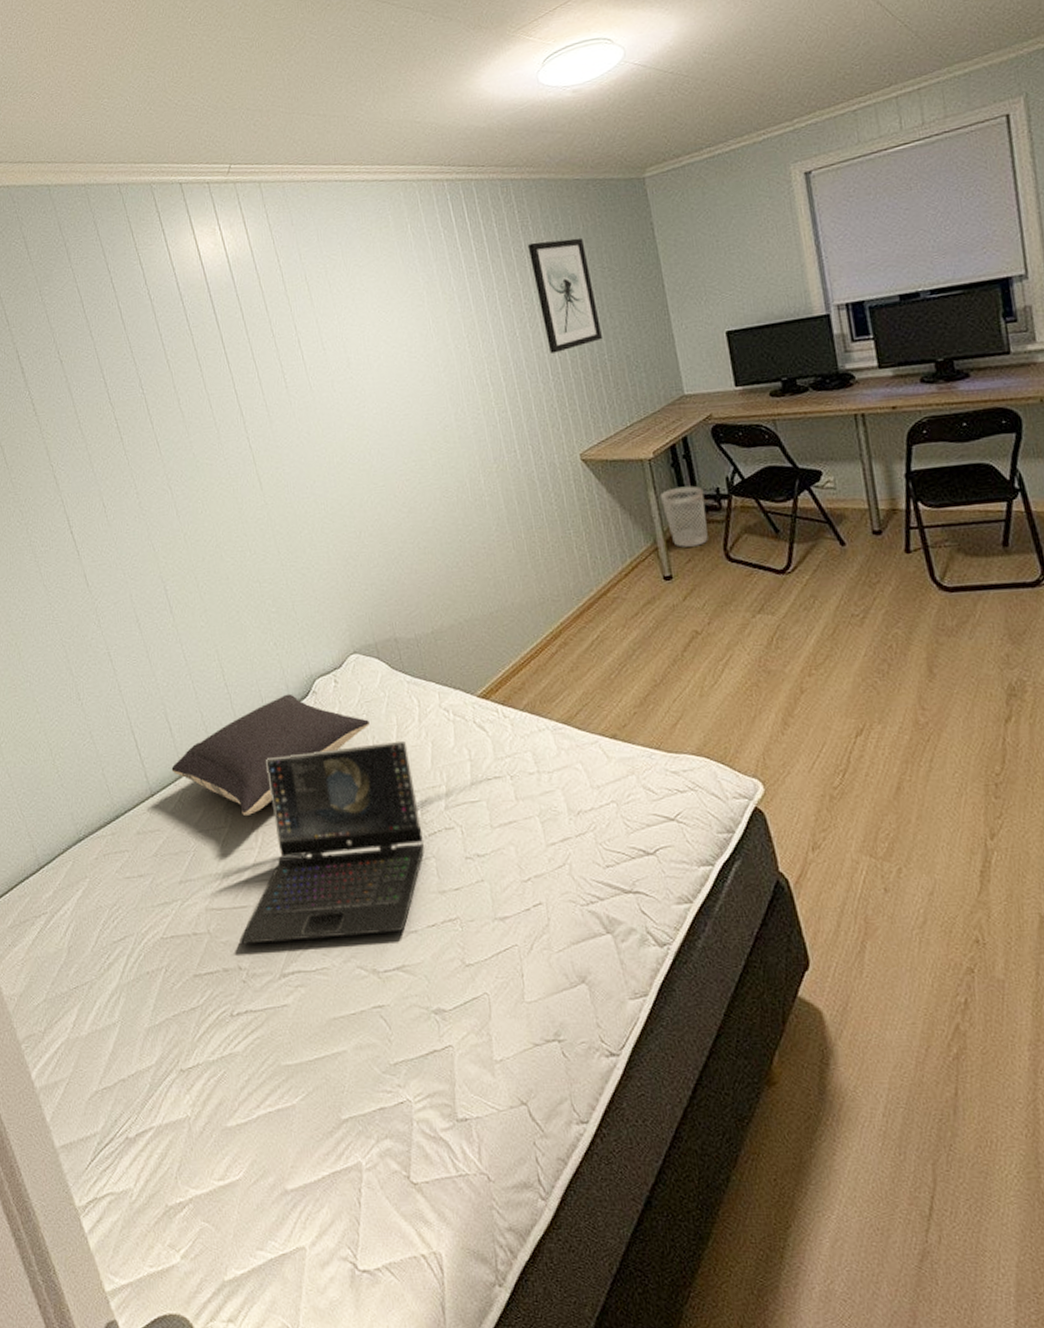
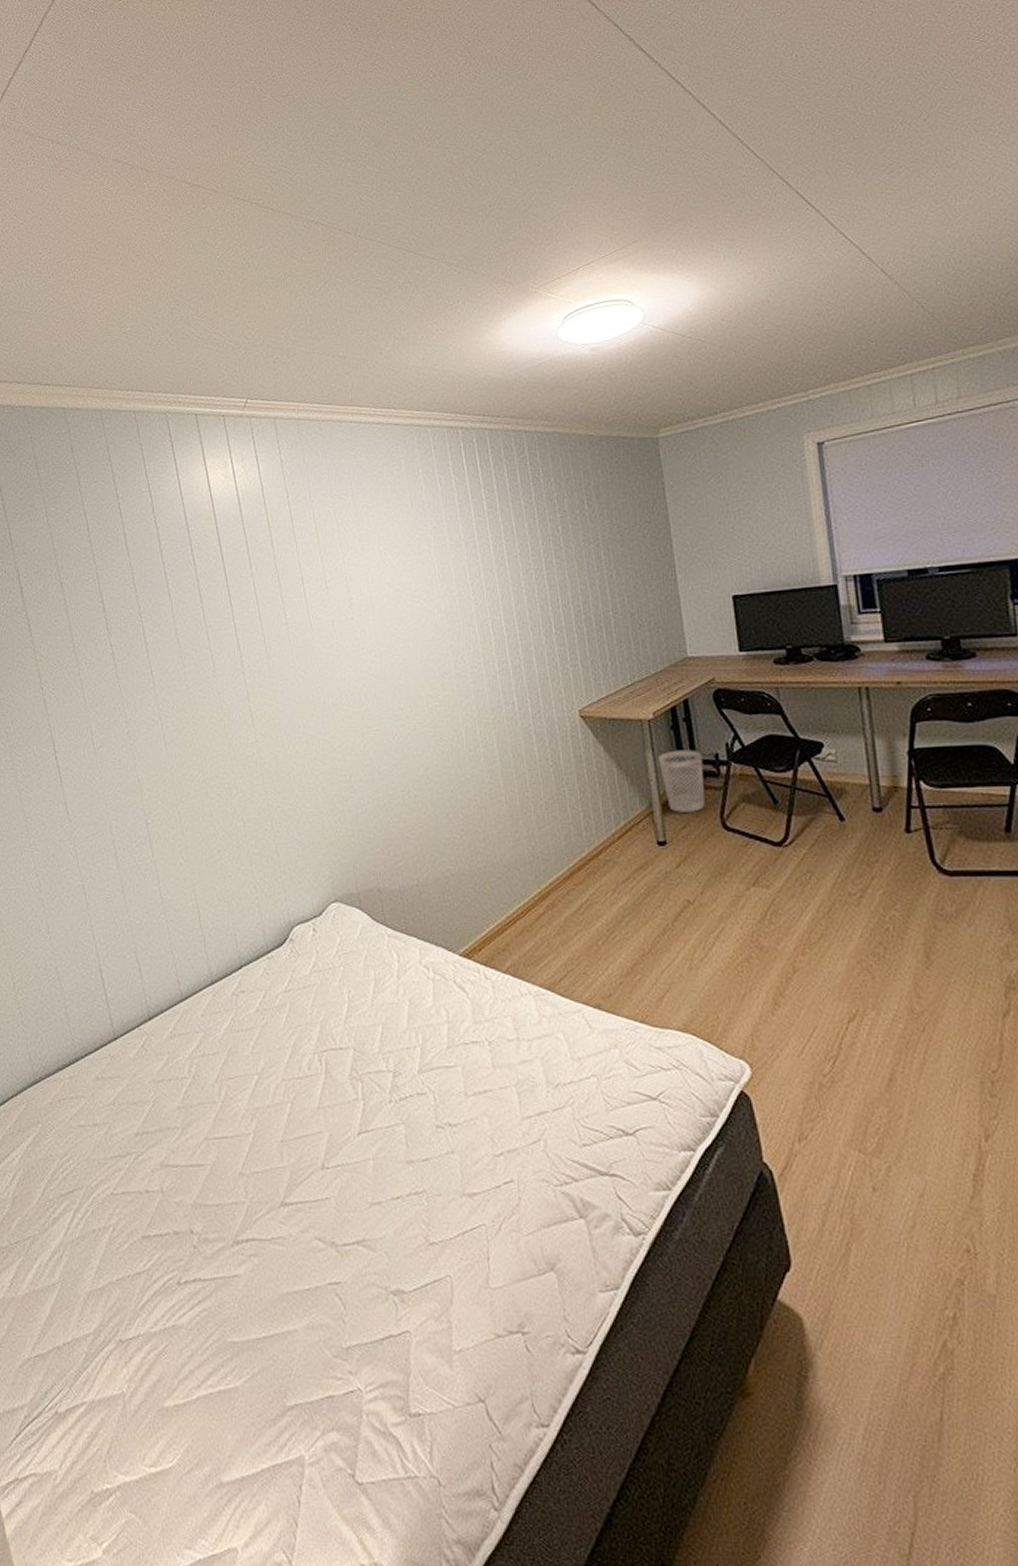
pillow: present [171,693,369,815] -> none [137,940,346,1066]
laptop: present [239,740,425,945] -> none [193,997,395,1206]
wall art: present [527,238,604,354] -> none [537,493,609,607]

